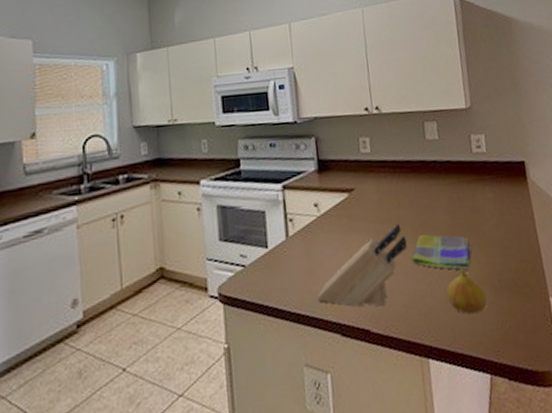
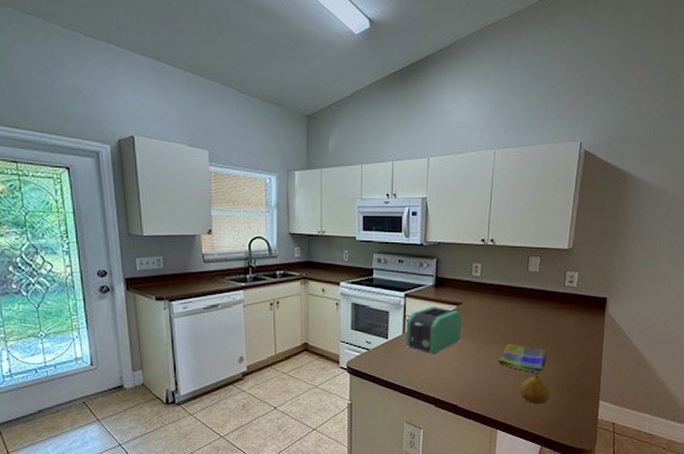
toaster: none [289,197,360,262] -> present [405,307,462,355]
knife block: present [316,222,407,307] -> none [420,332,496,390]

